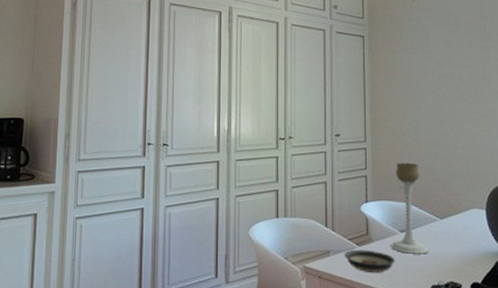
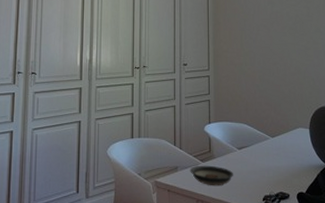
candle holder: present [390,162,429,254] -> none [230,88,262,168]

